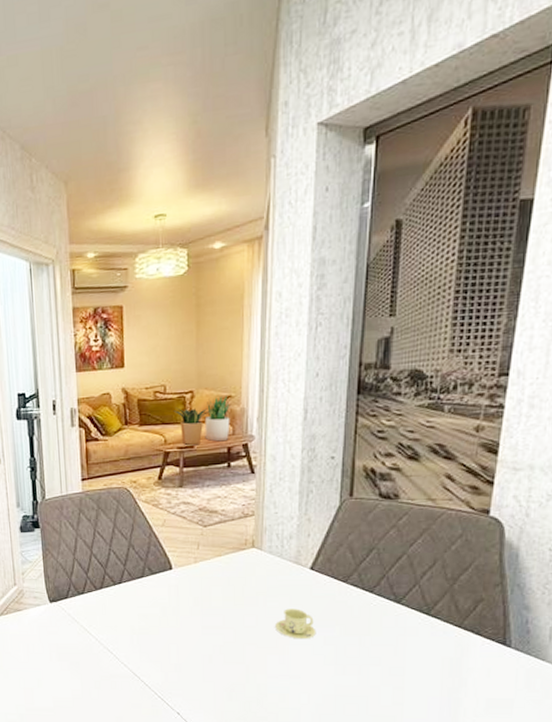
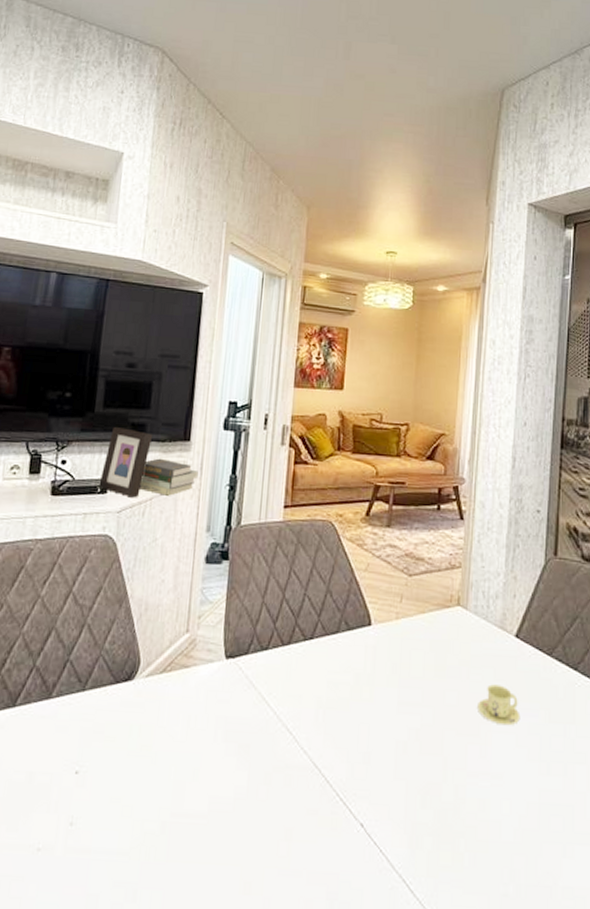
potted plant: present [173,407,211,445] -> none [387,439,425,481]
planter: present [204,395,230,442] -> none [417,432,443,481]

